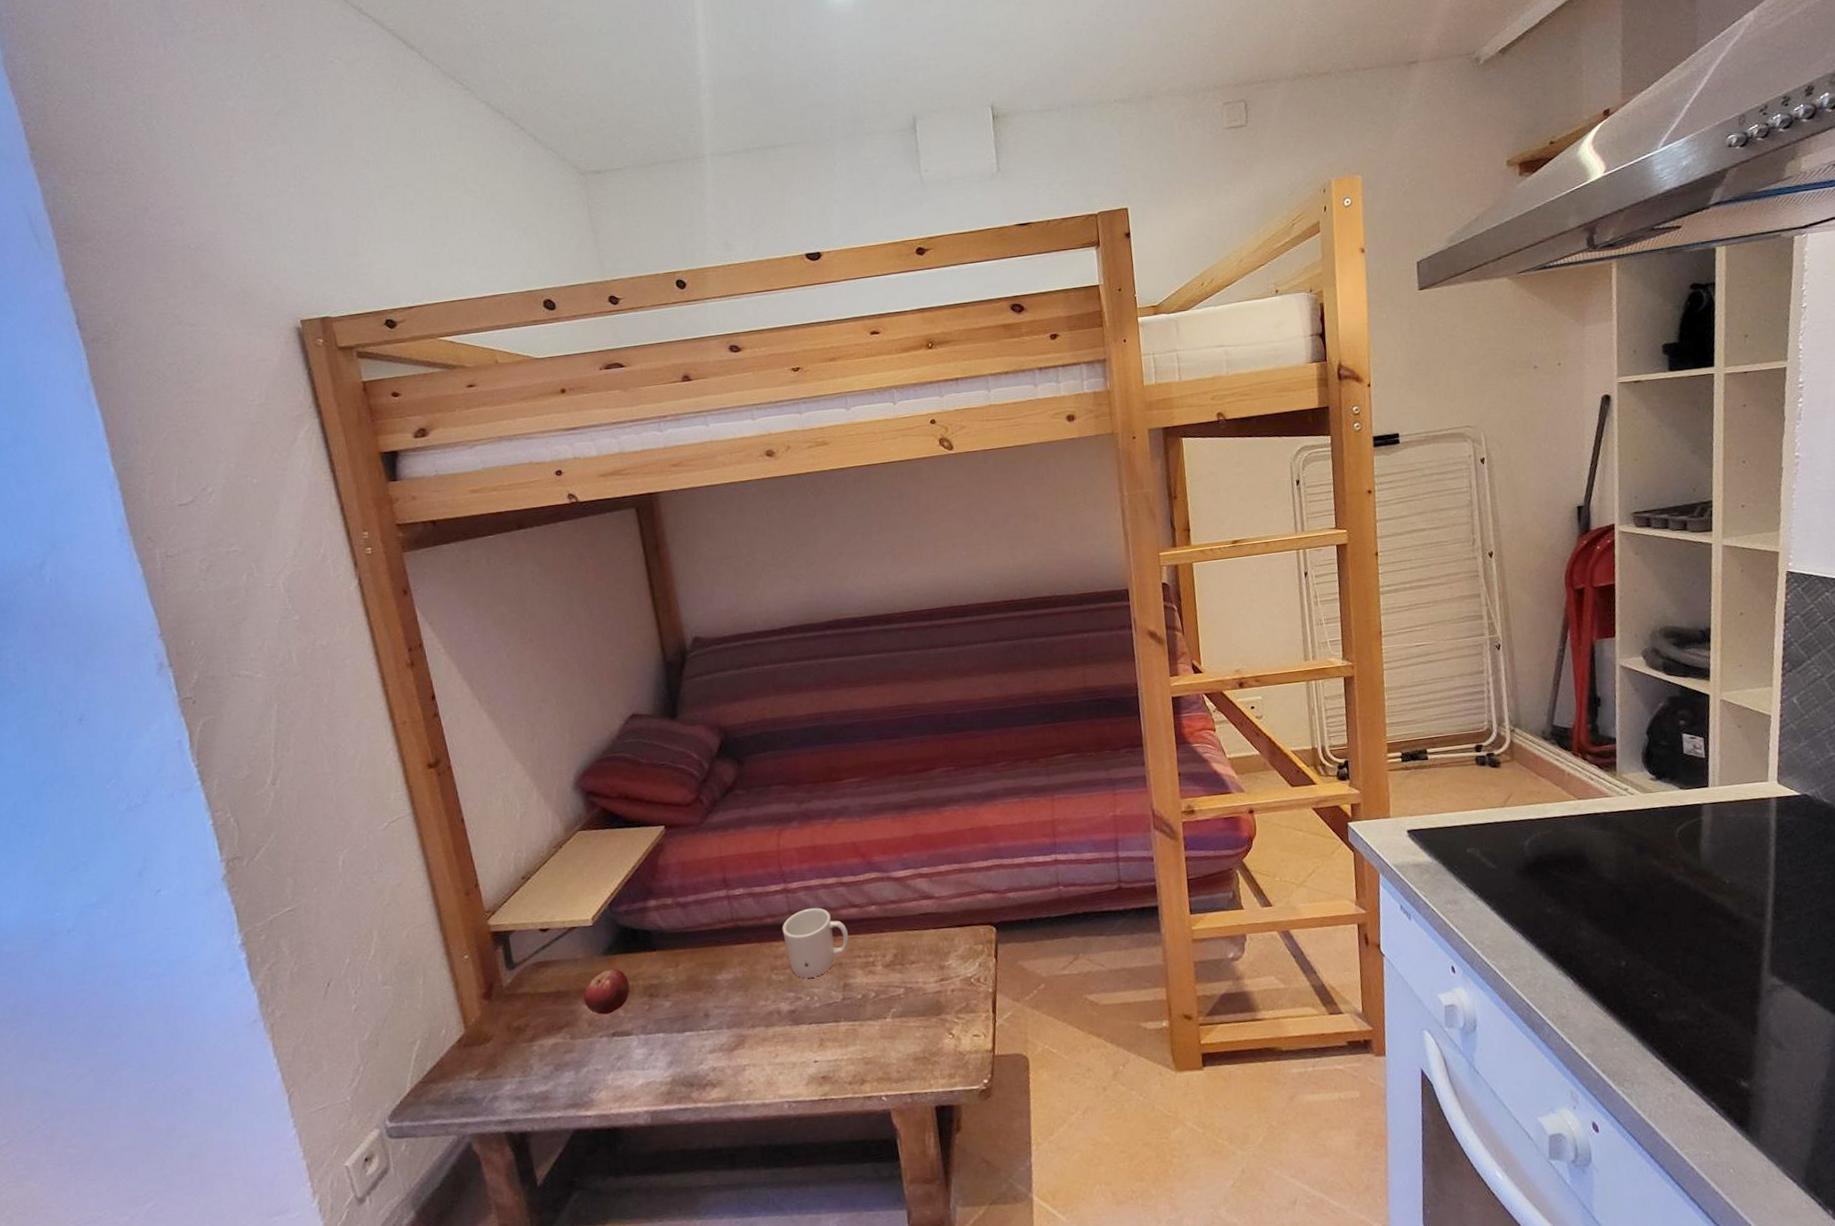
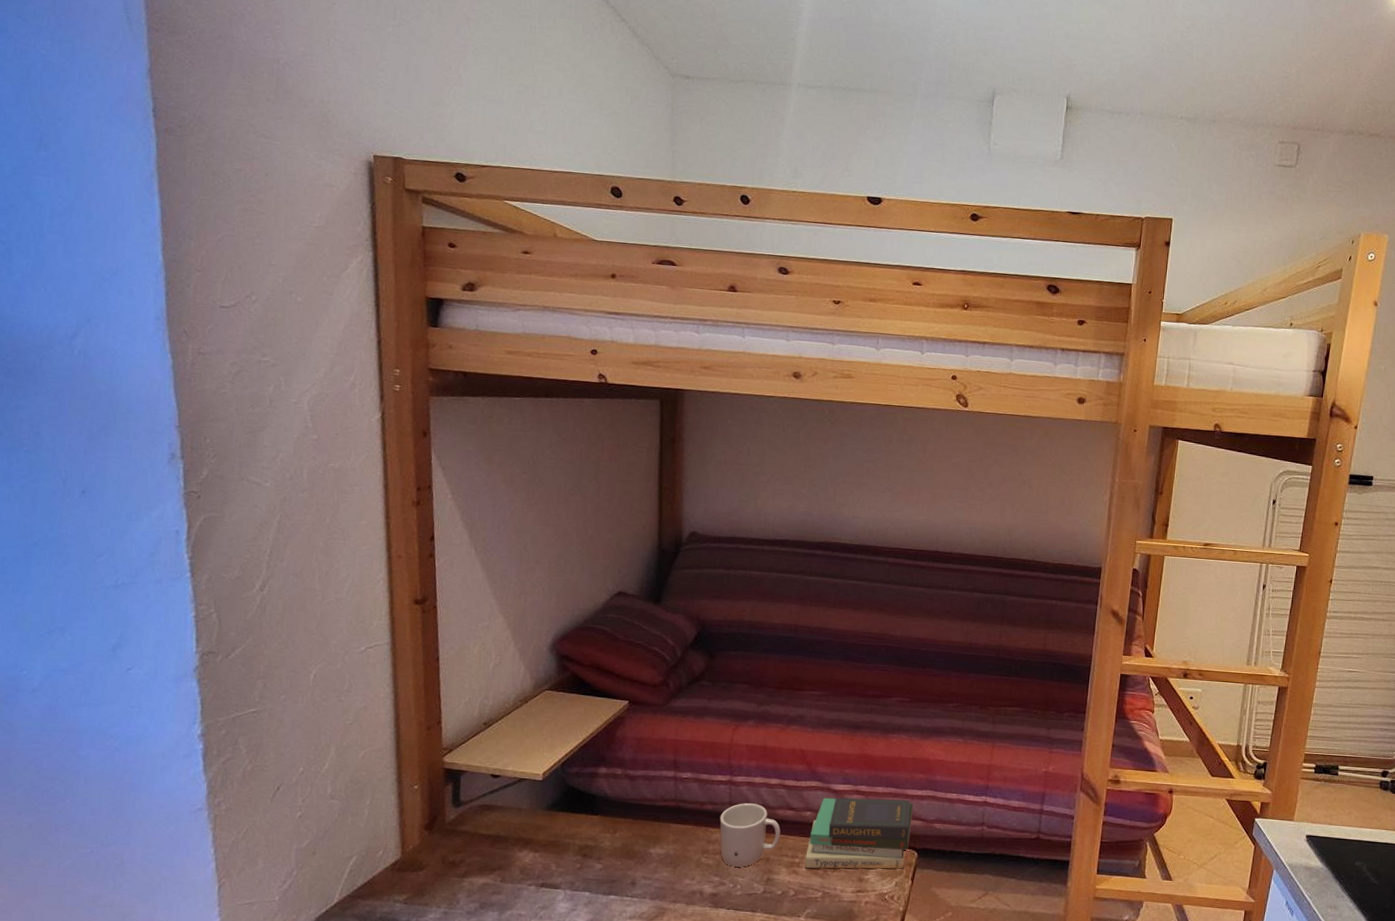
fruit: present [584,968,630,1015] -> none [520,824,567,865]
books: none [879,873,985,966] -> present [805,797,914,869]

